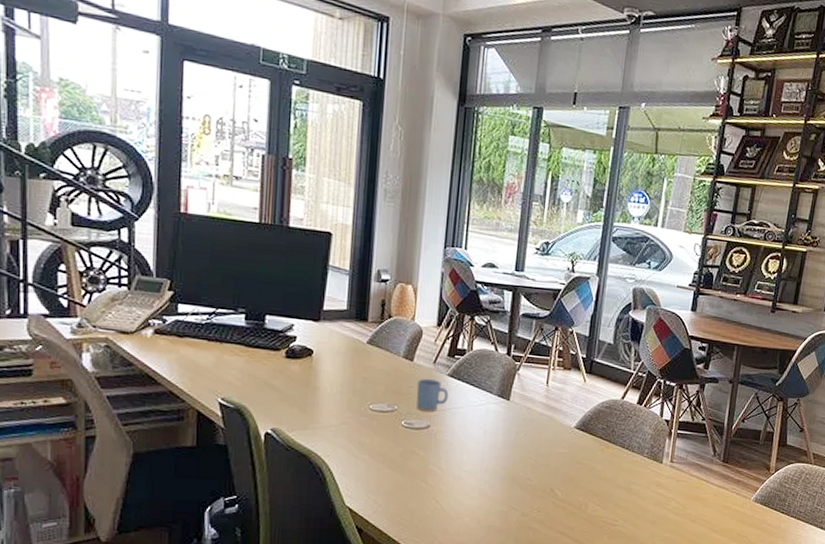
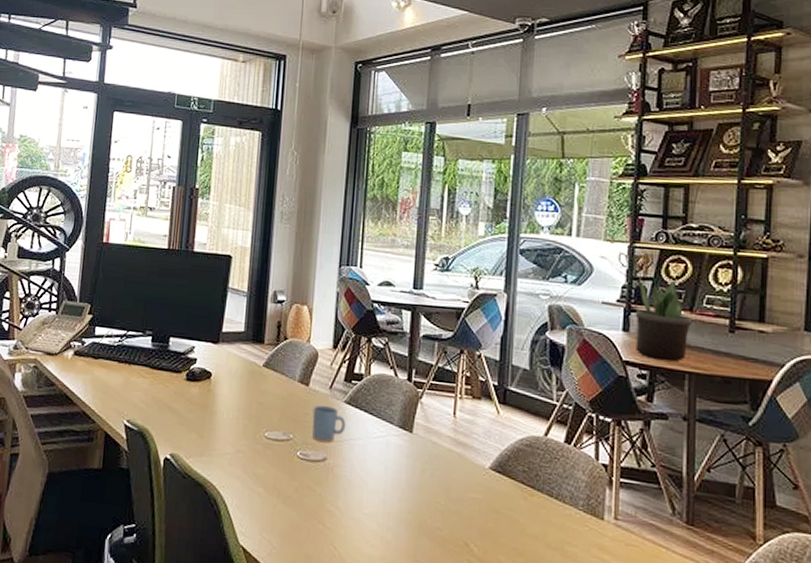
planter: none [699,264,745,336] -> present [635,276,691,362]

